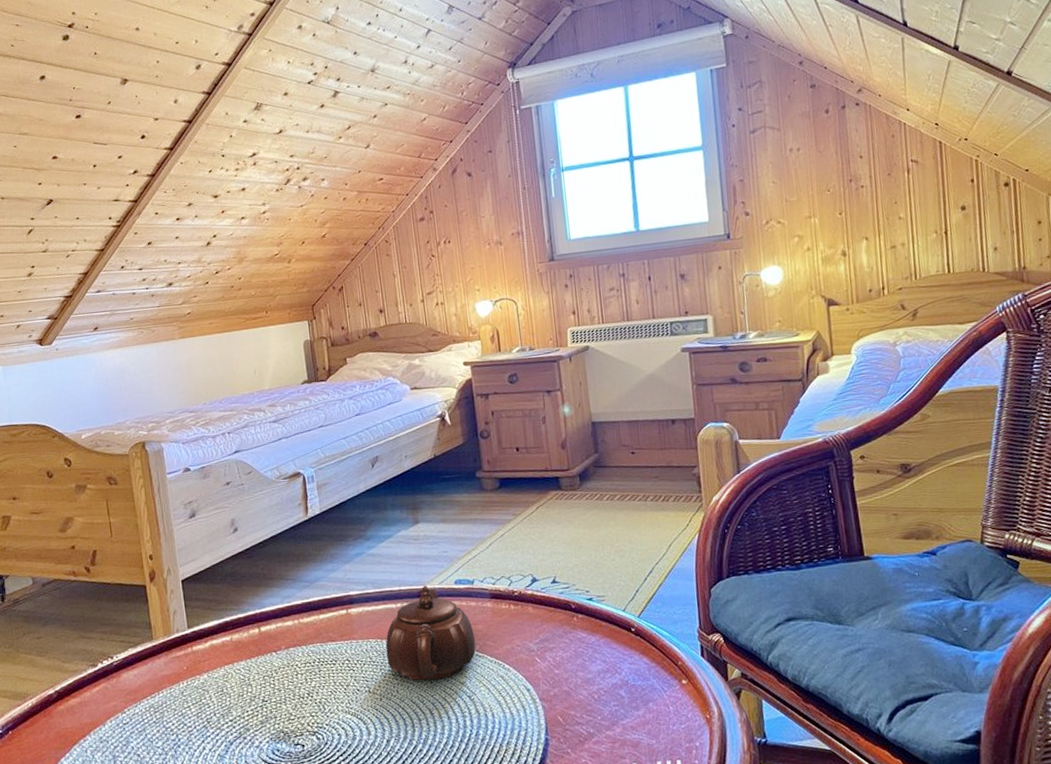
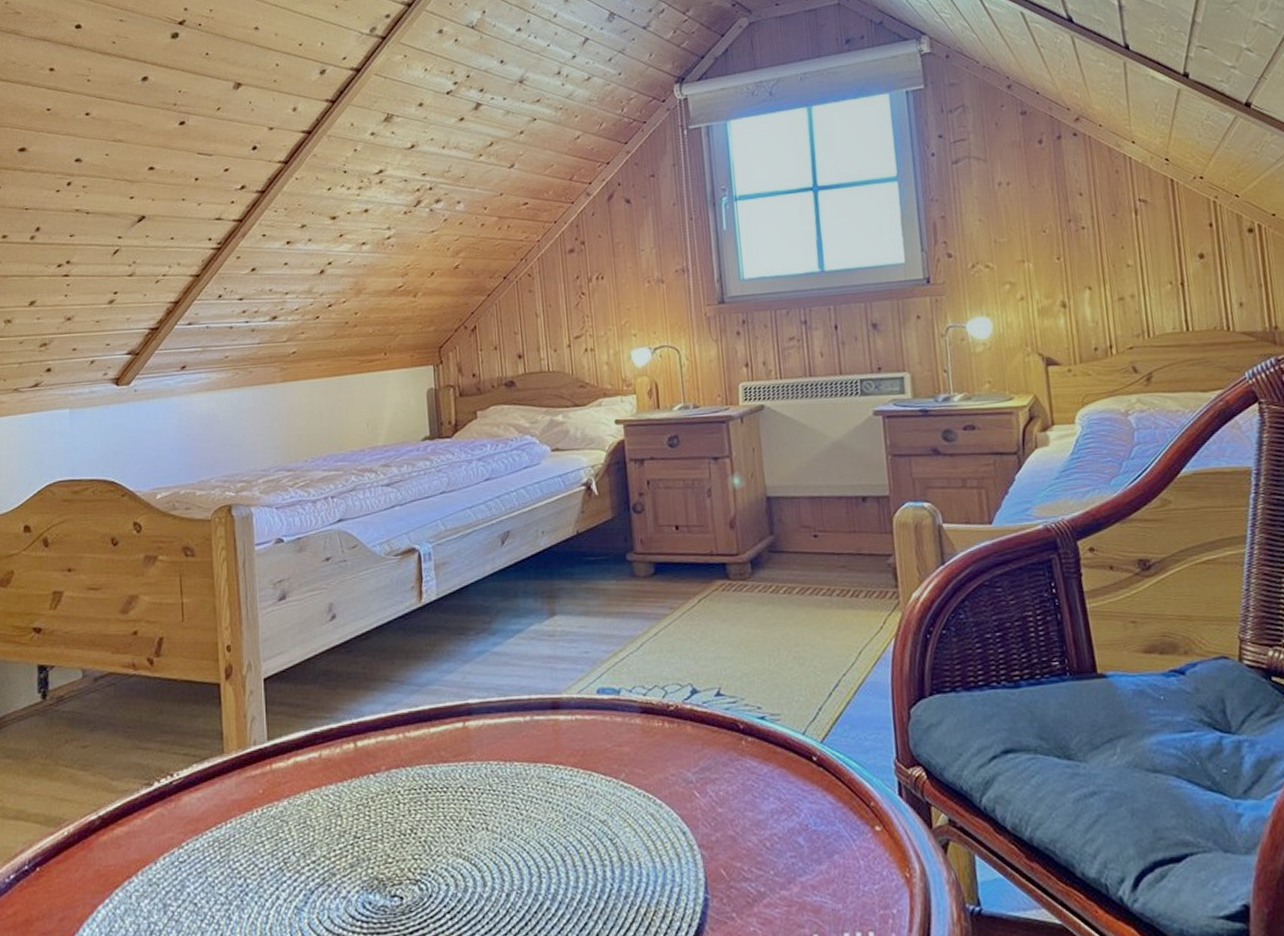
teapot: present [385,585,476,680] -> none [509,694,621,816]

